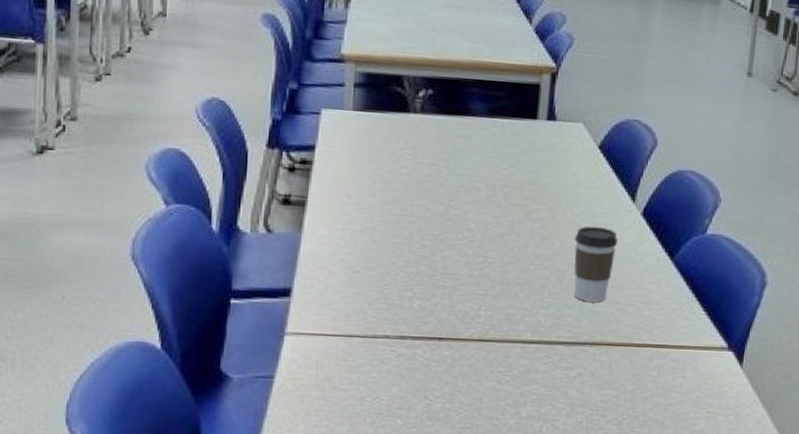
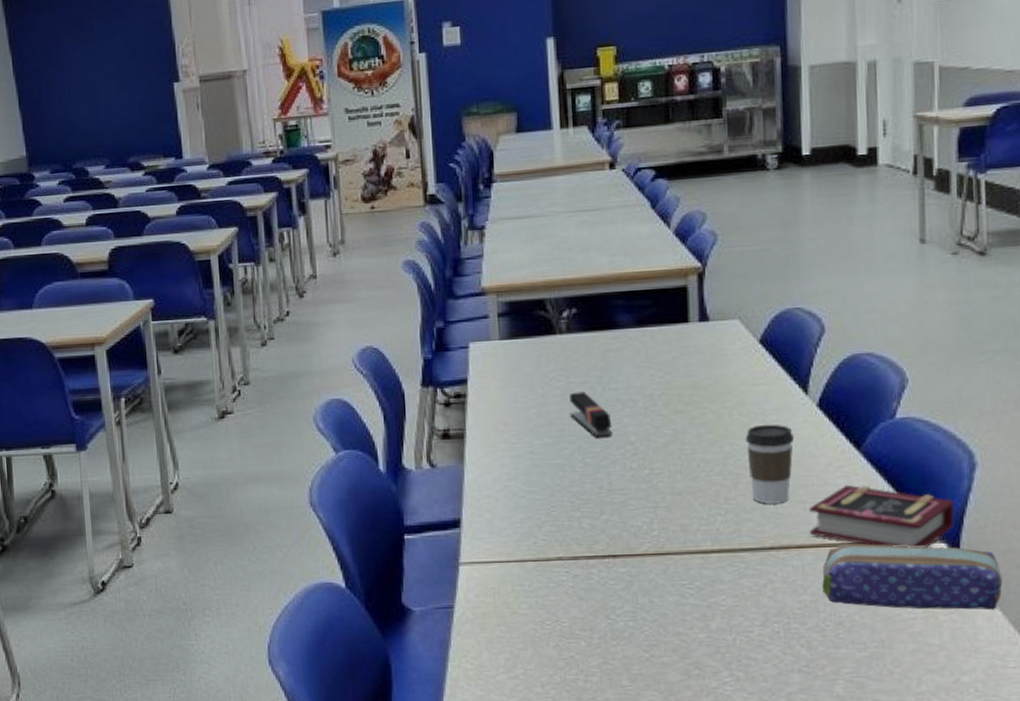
stapler: none [414,173,454,221] -> present [569,392,612,438]
book: none [619,290,745,355] -> present [809,484,955,548]
pencil case: none [624,345,775,415] -> present [822,544,1003,610]

